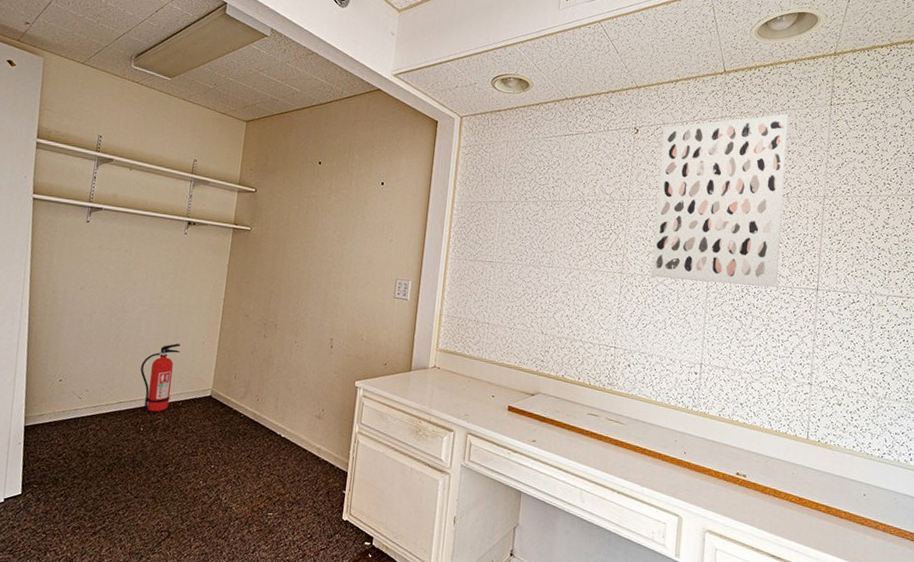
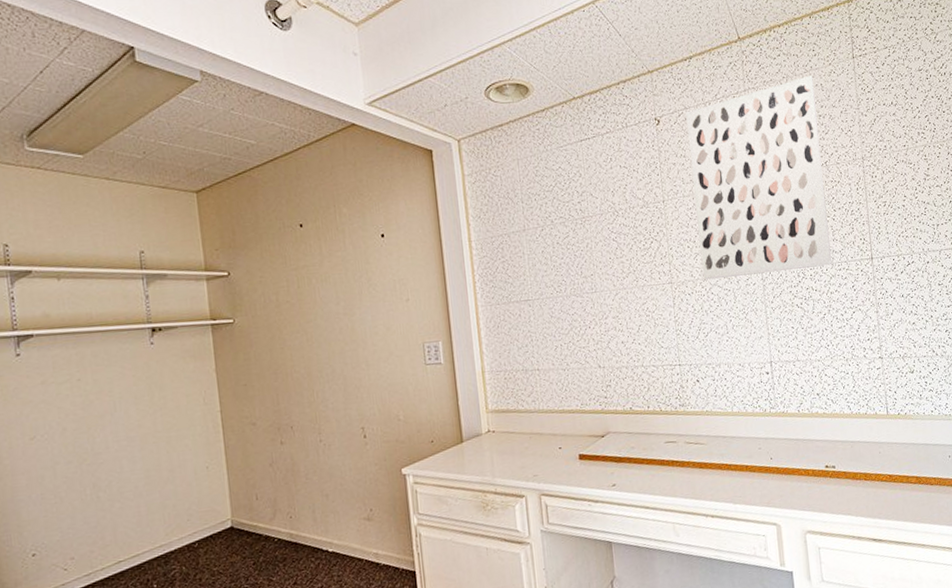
fire extinguisher: present [140,343,181,413] -> none [135,476,183,564]

